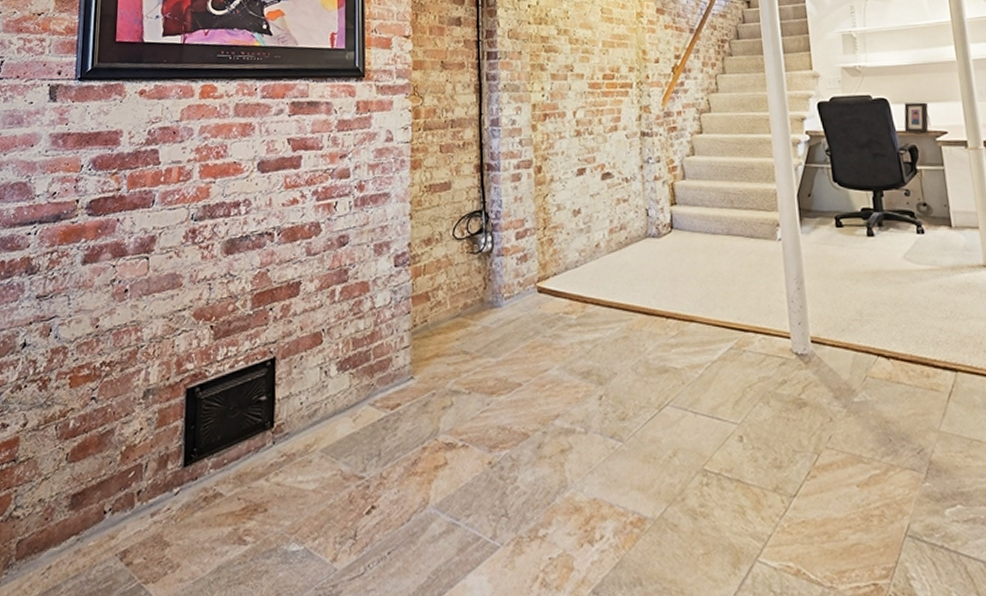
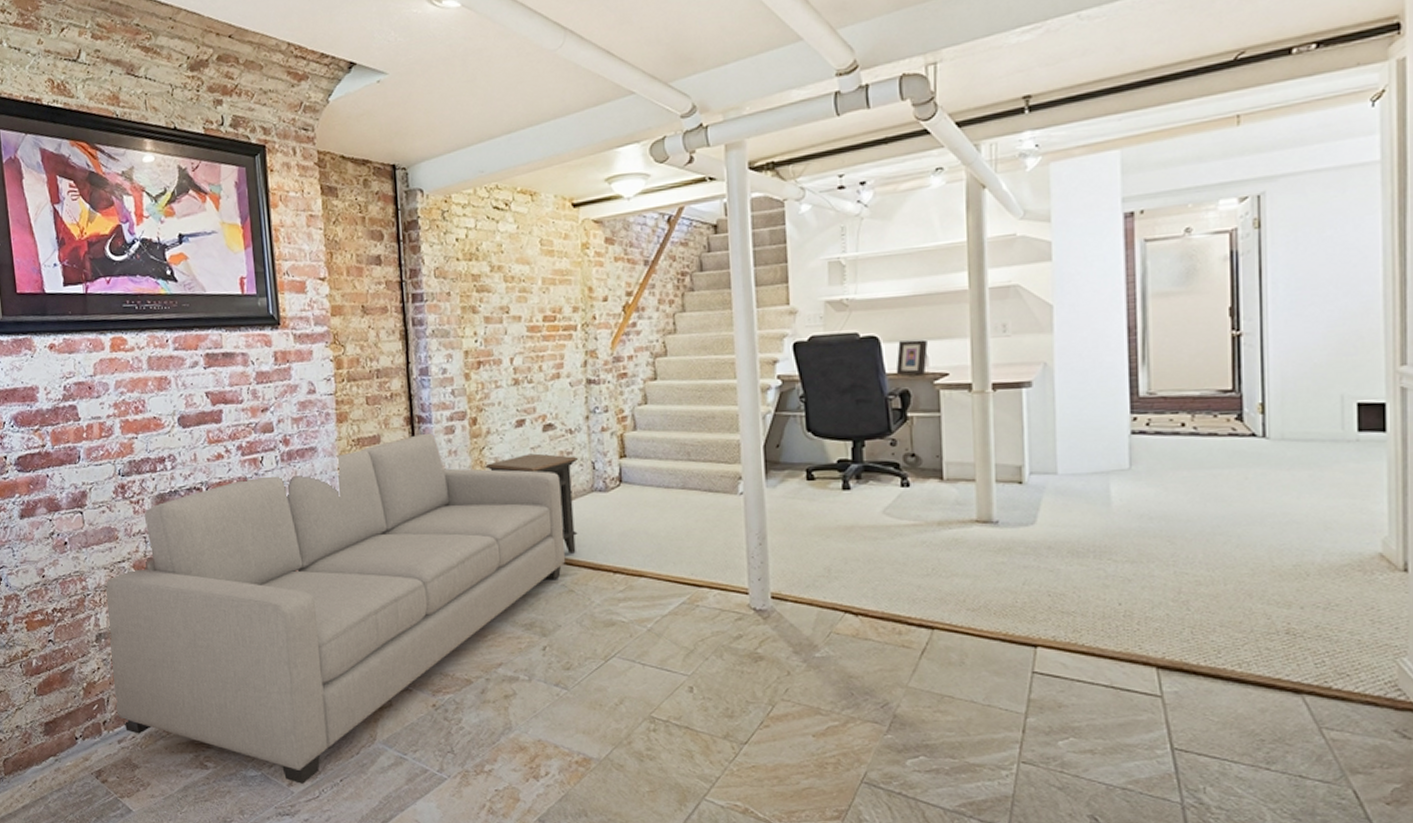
sofa: none [152,180,622,559] -> present [106,433,566,784]
side table: none [548,200,634,299] -> present [485,453,579,554]

